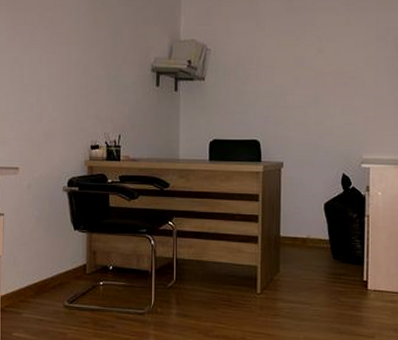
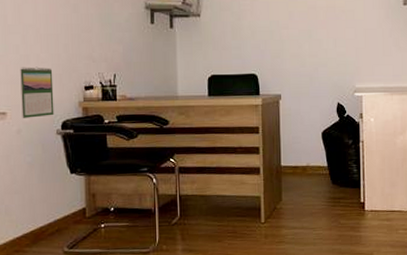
calendar: none [33,125,62,174] -> present [20,66,54,118]

